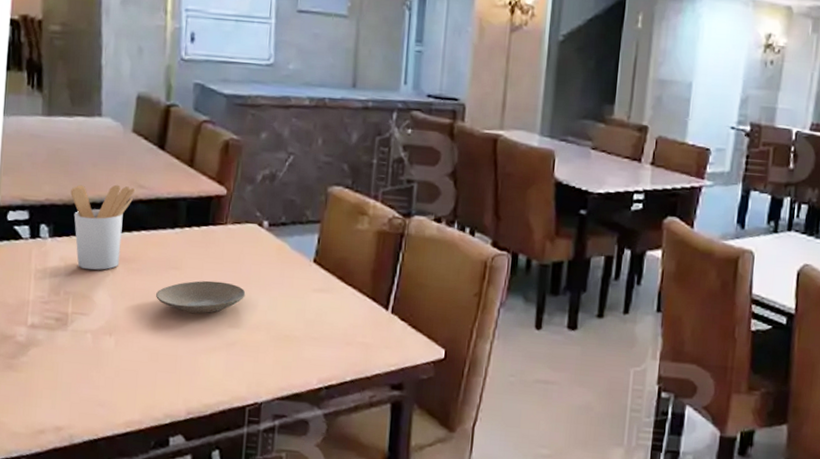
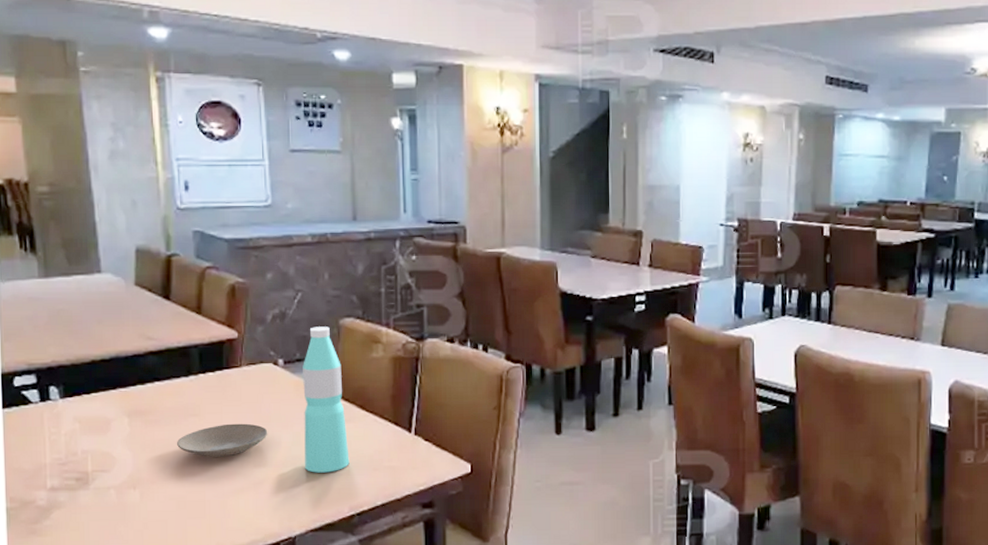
utensil holder: present [70,184,136,270] -> none [77,339,145,427]
water bottle: none [278,191,326,342] -> present [303,326,350,473]

